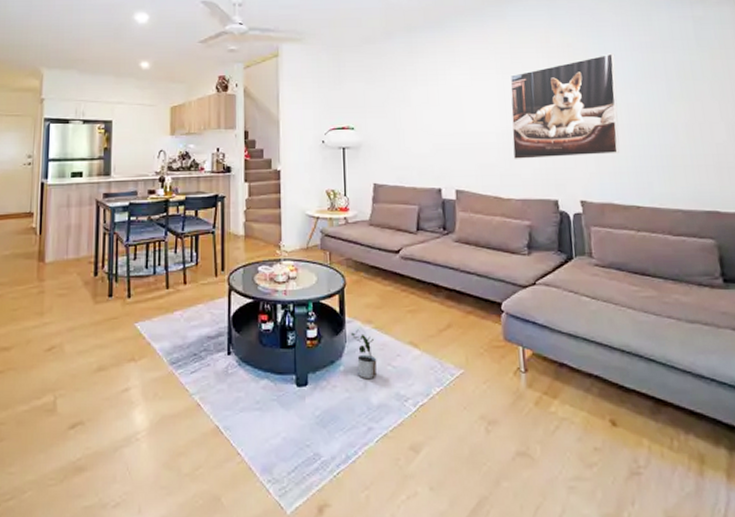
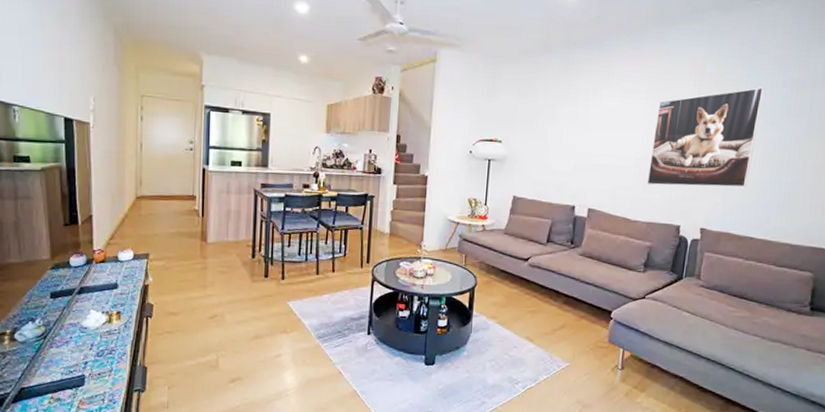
potted plant: present [350,329,377,380] -> none [476,323,497,365]

